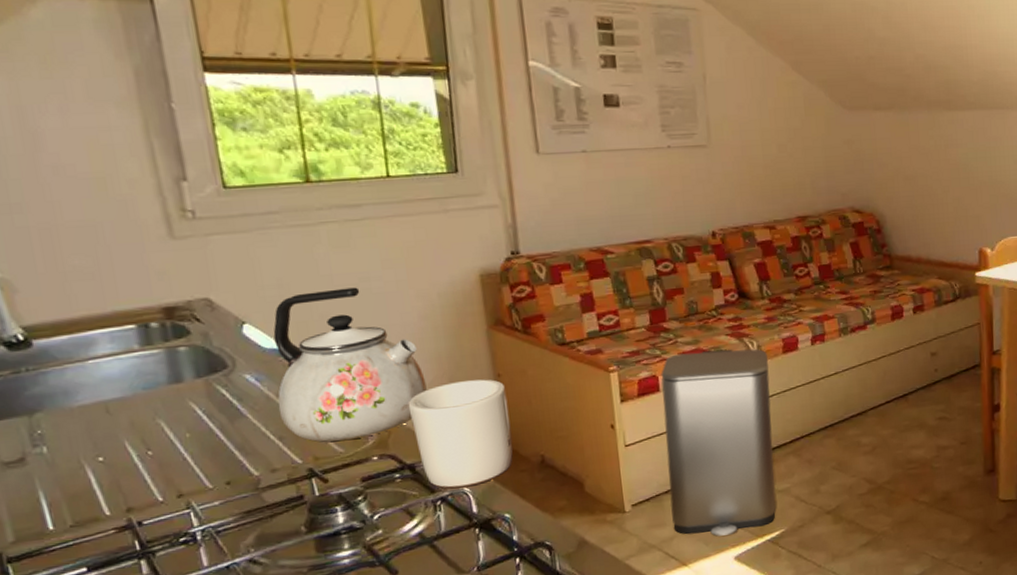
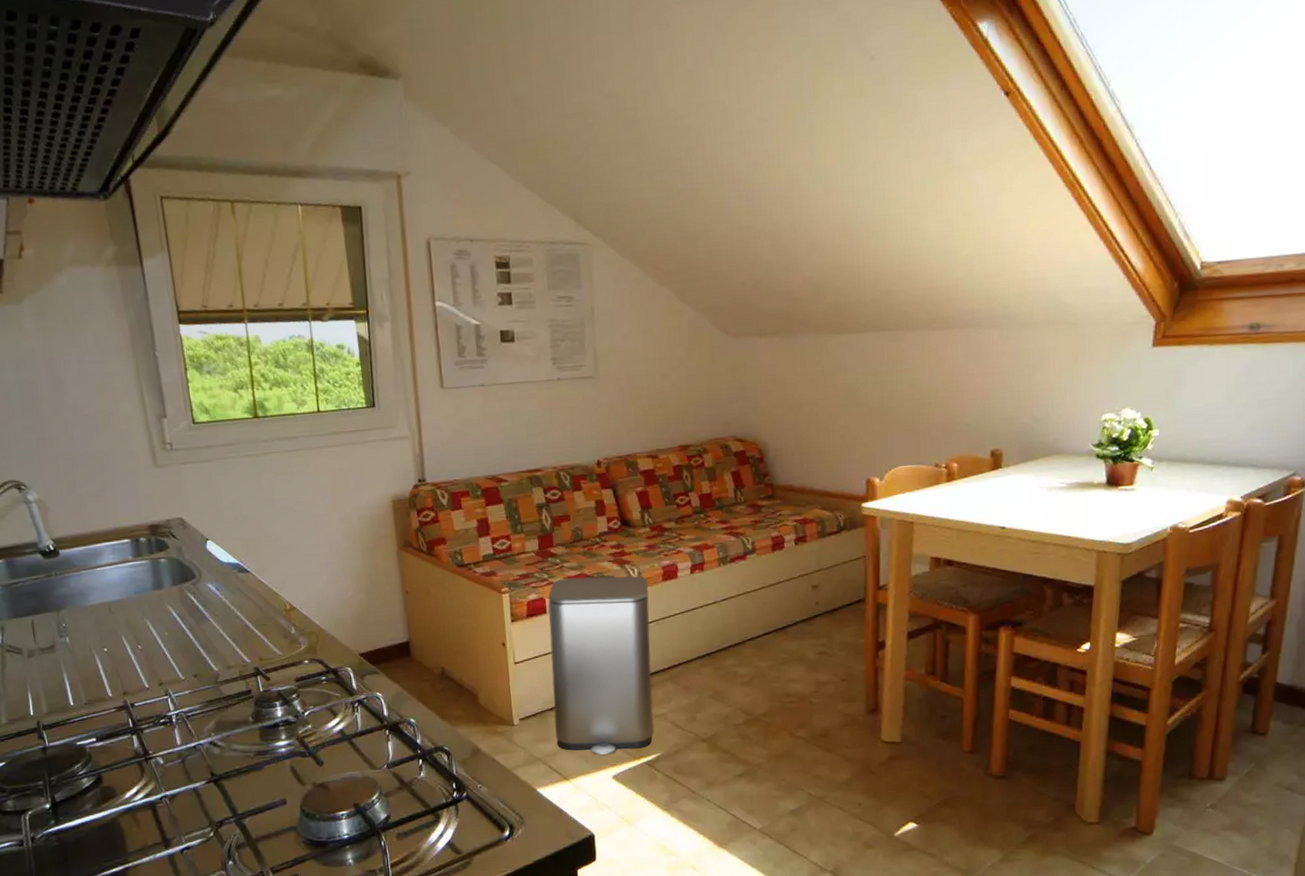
kettle: present [273,287,427,442] -> none [229,510,348,645]
mug: present [408,379,514,489] -> none [332,595,418,693]

